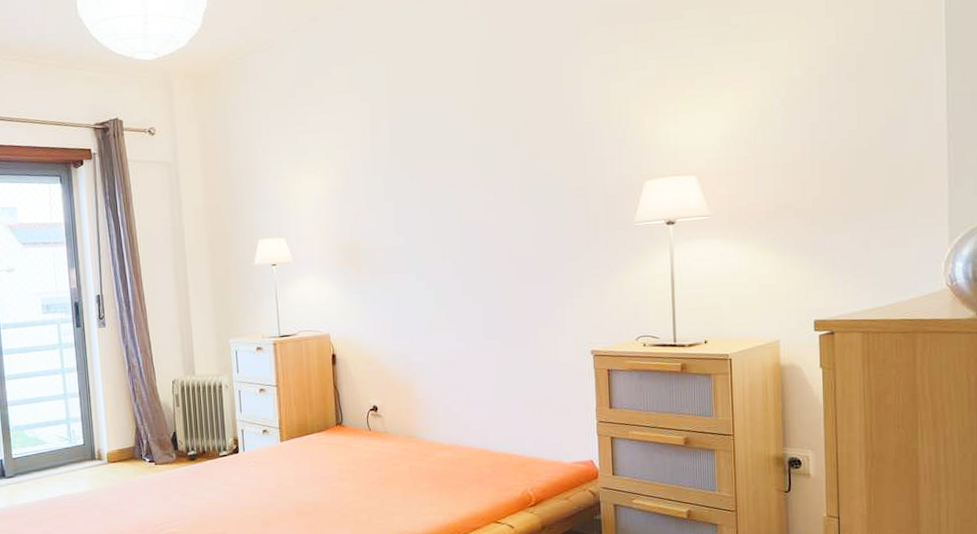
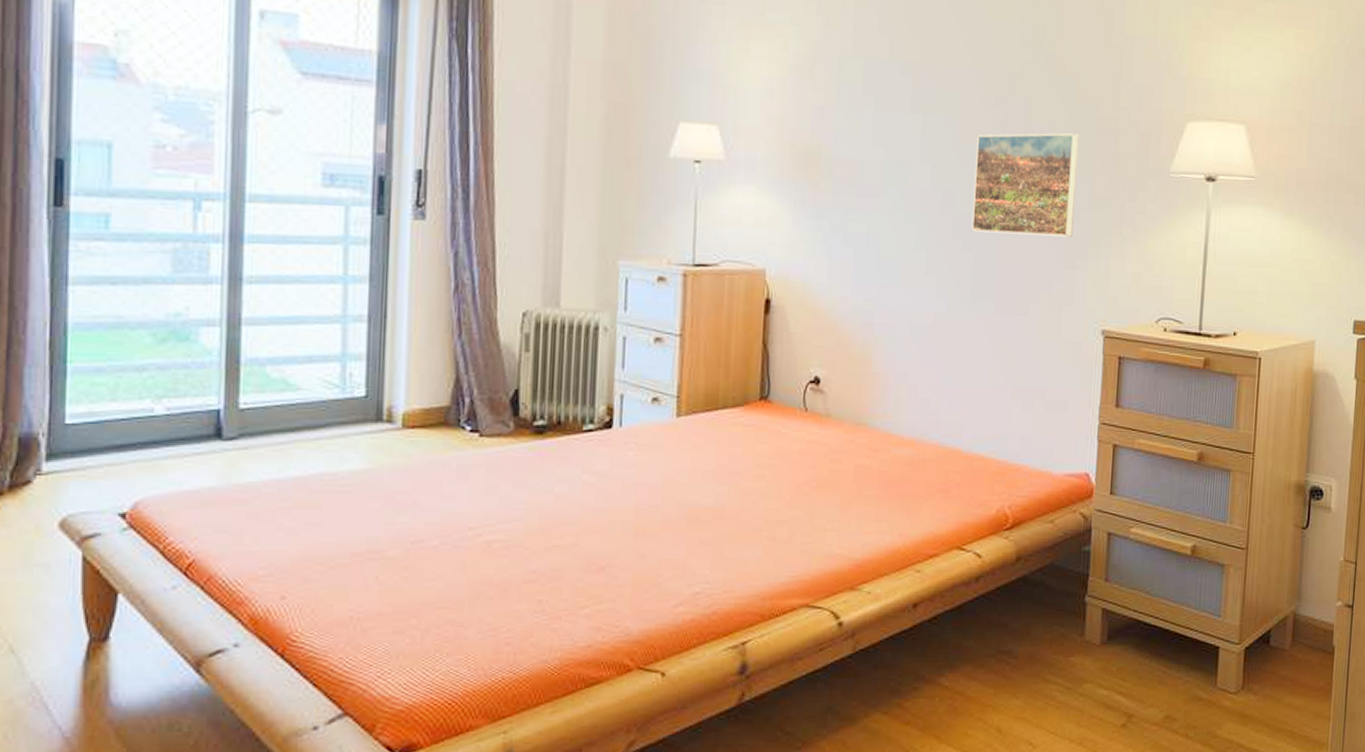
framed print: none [475,204,559,288] -> present [971,133,1079,237]

